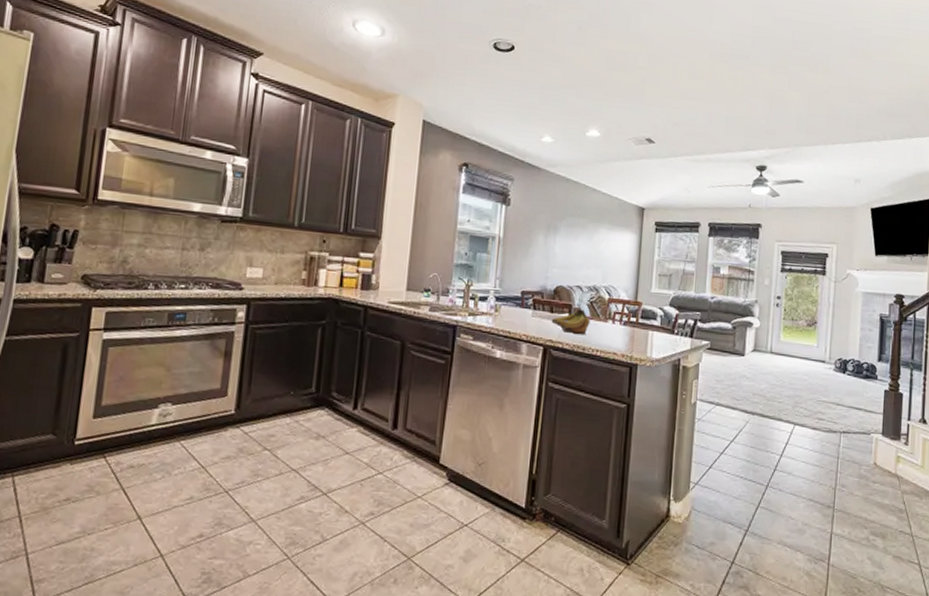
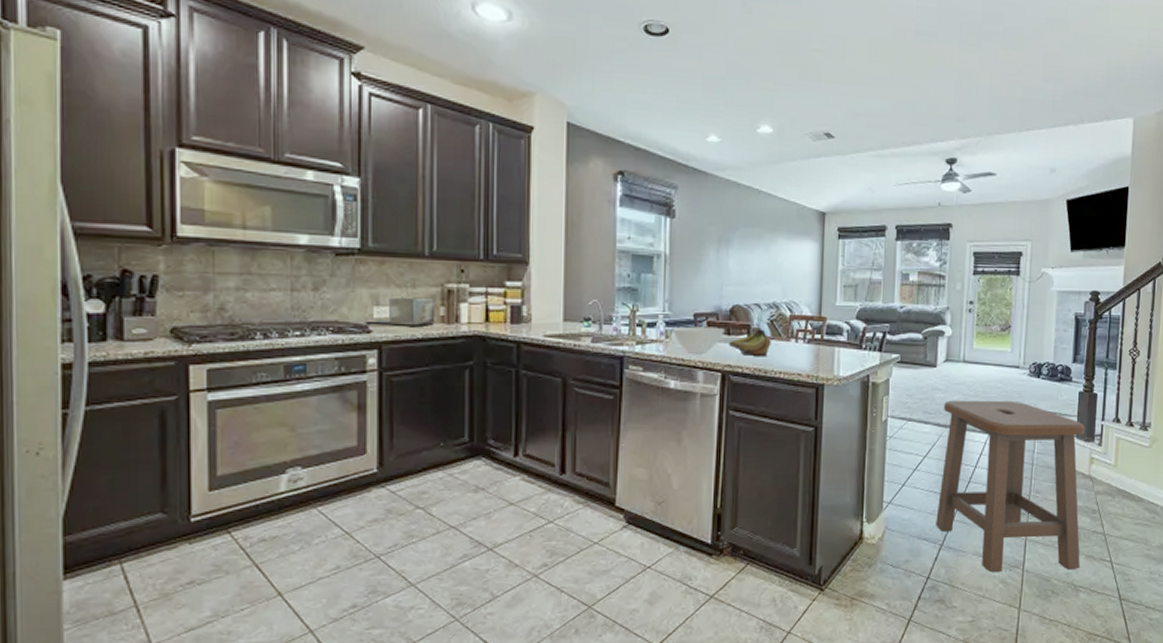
toaster: none [239,260,300,288] -> present [365,297,436,328]
bowl: none [501,302,548,328] -> present [672,326,725,354]
stool: none [741,389,891,569] -> present [936,400,1085,573]

